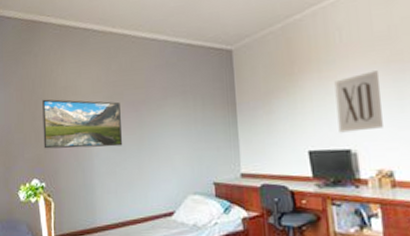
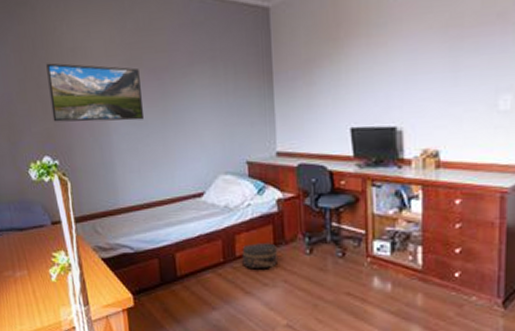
wall art: present [334,70,383,133] -> none [384,37,435,108]

